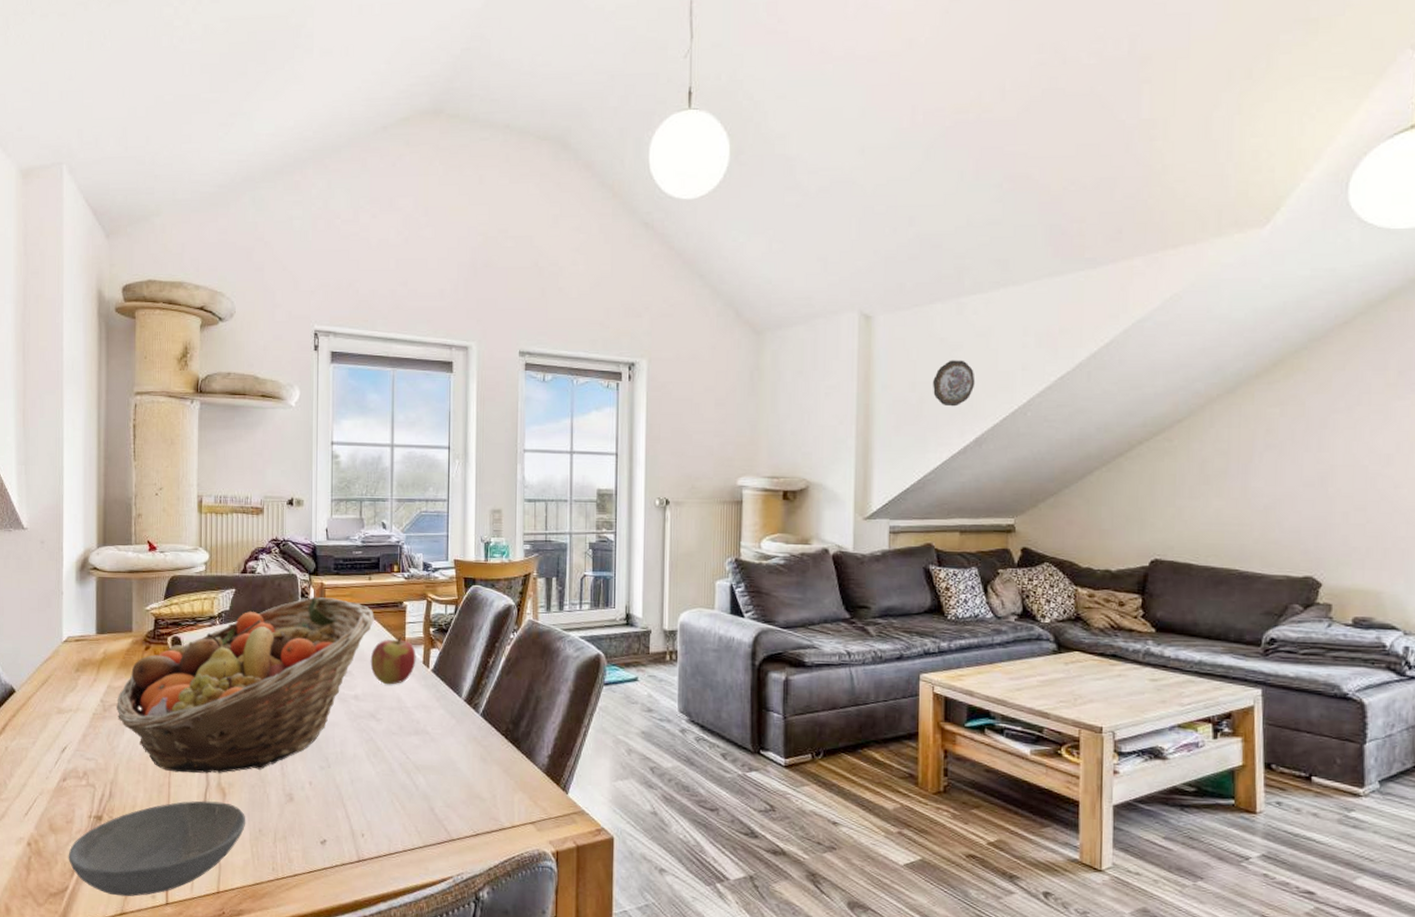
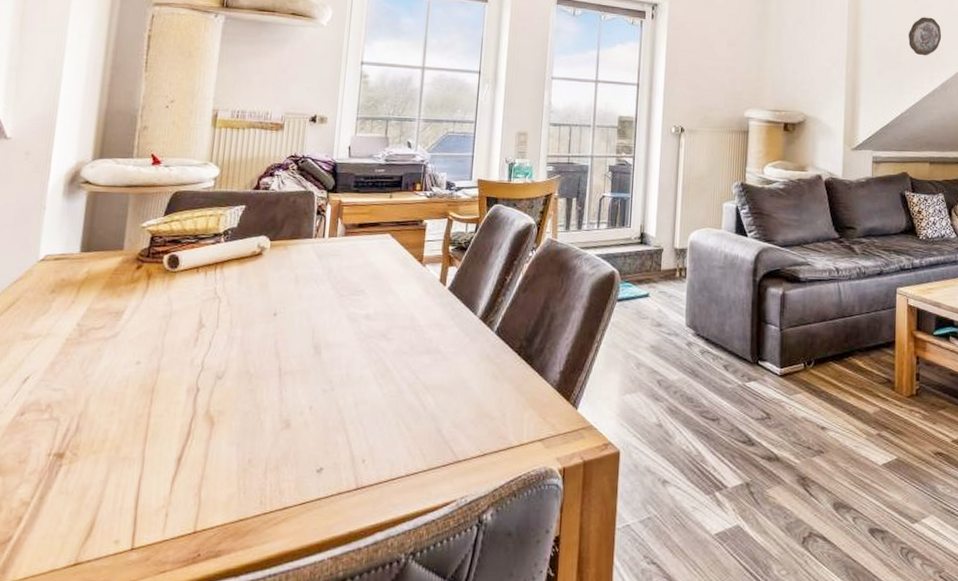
bowl: present [68,801,246,897] -> none [16,431,235,544]
fruit basket: present [116,597,374,774] -> none [94,214,393,402]
apple: present [370,637,416,685] -> none [385,255,434,304]

